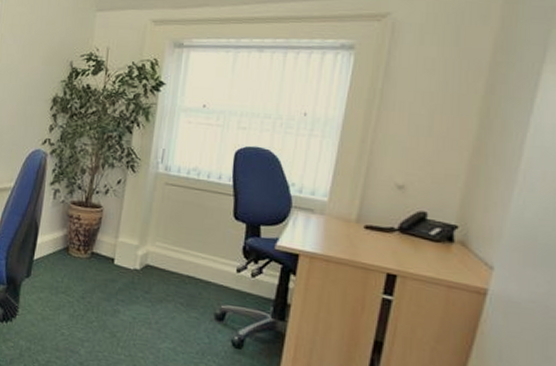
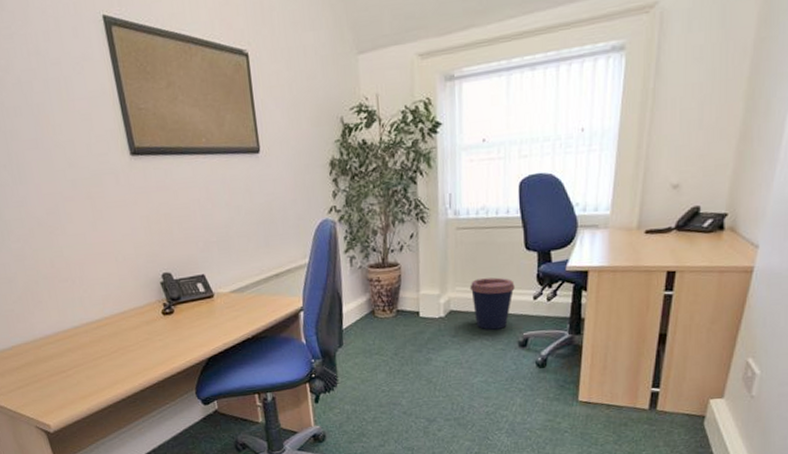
coffee cup: none [170,238,218,296] -> present [469,277,515,330]

